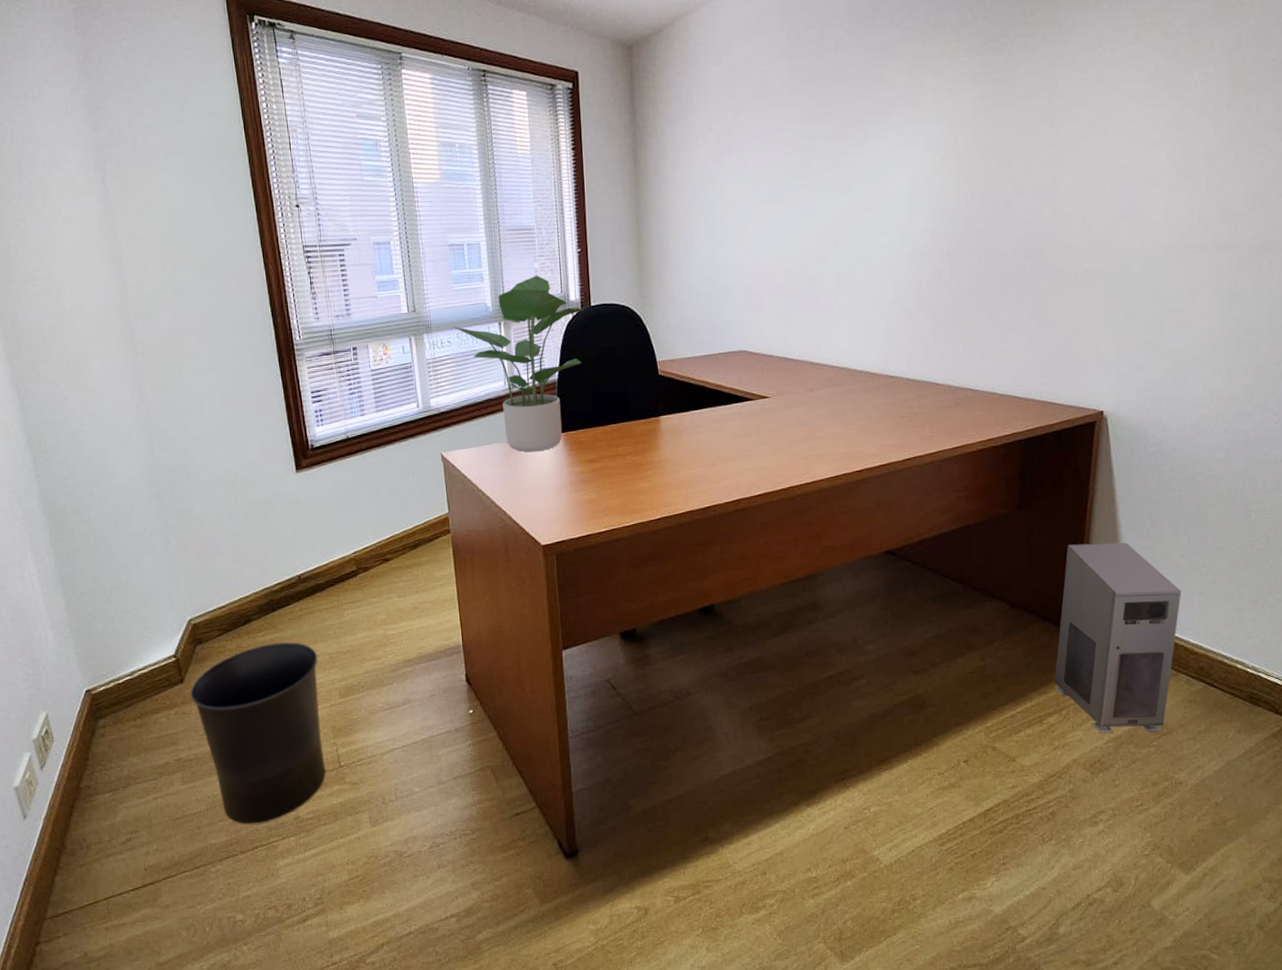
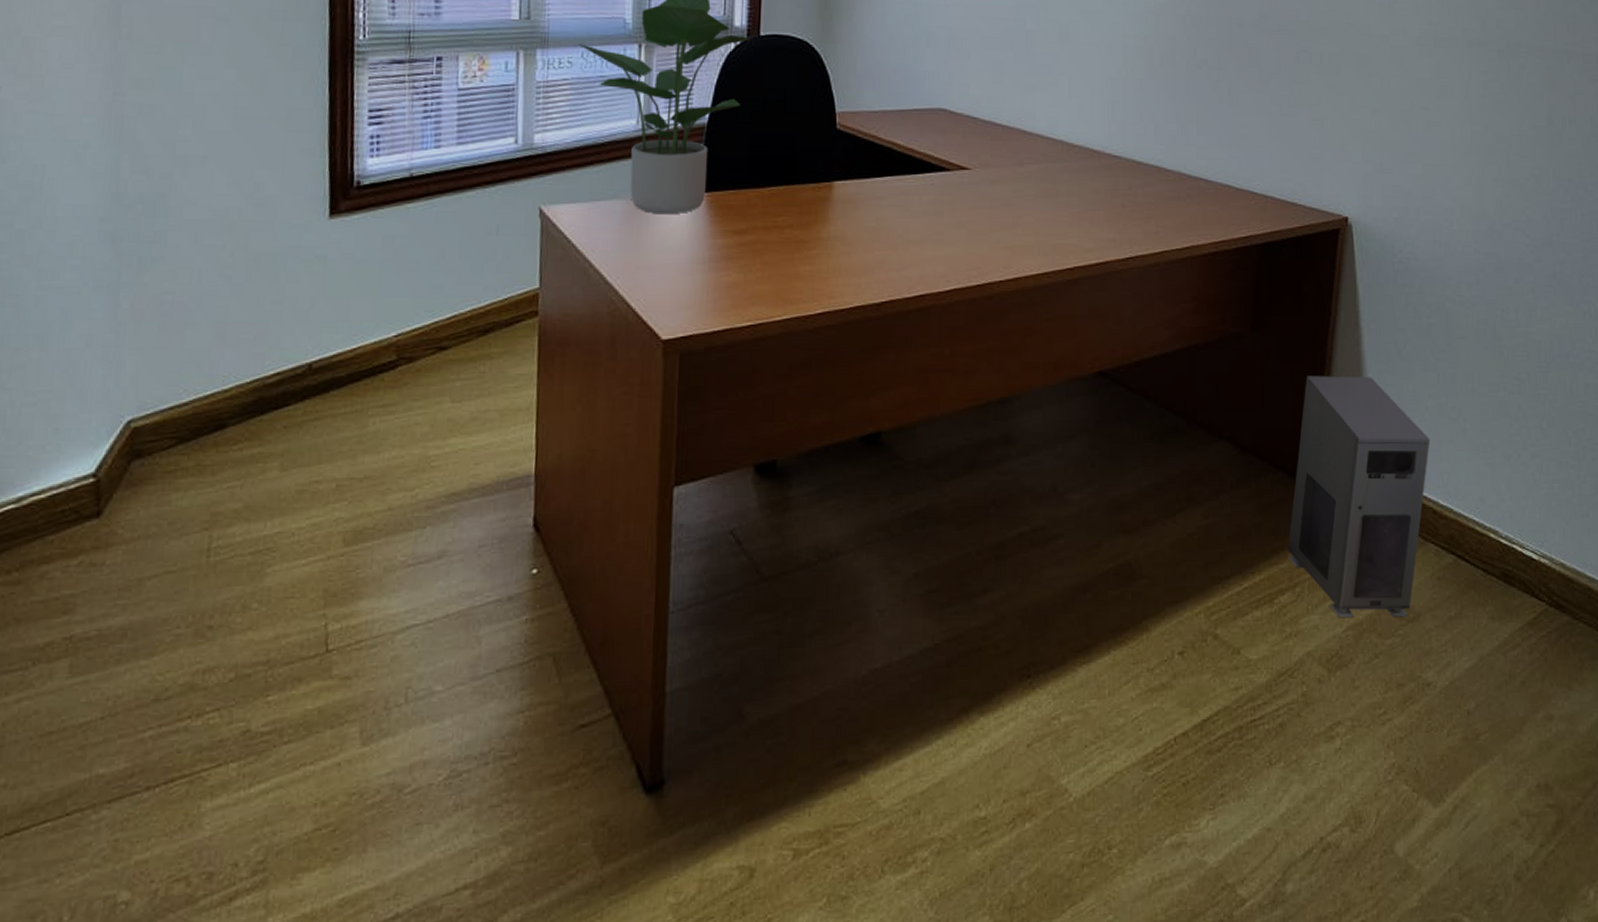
waste bin: present [190,641,327,824] -> none [108,459,319,742]

